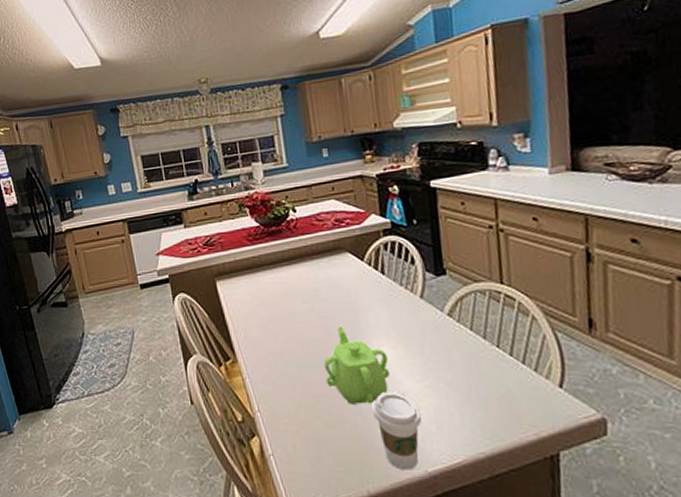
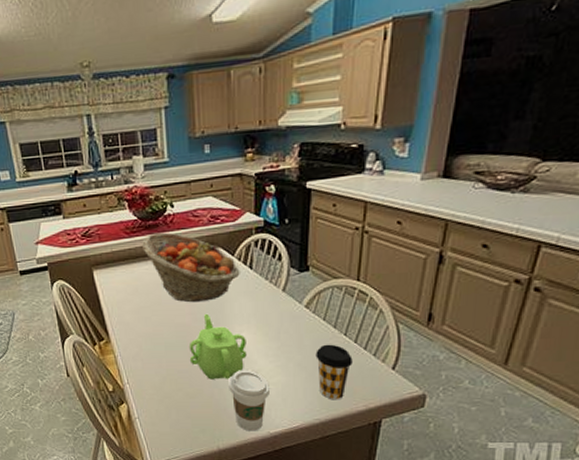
fruit basket: none [266,238,372,314] -> present [142,232,240,303]
coffee cup: none [467,358,512,428] -> present [316,344,353,400]

